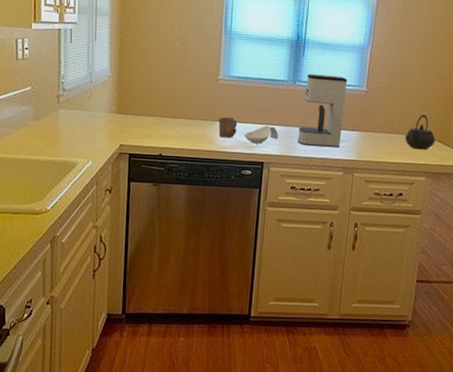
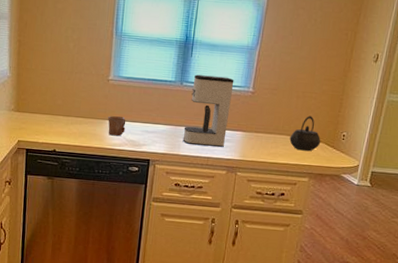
spoon rest: present [245,125,278,144] -> none [133,124,165,142]

